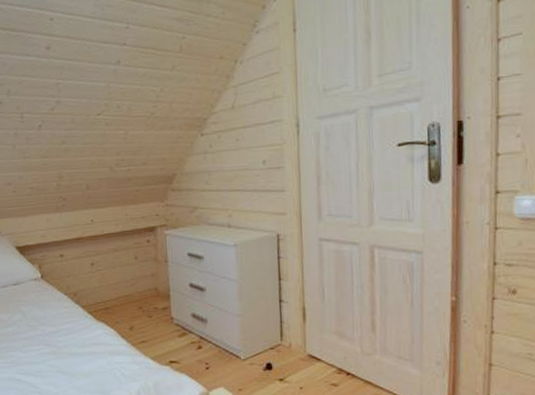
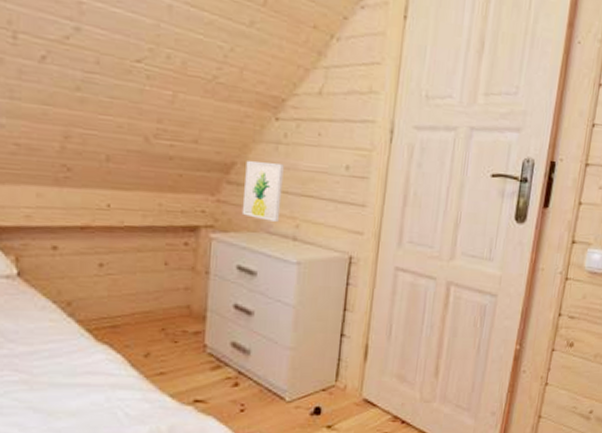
wall art: none [183,169,215,215] -> present [241,161,284,222]

